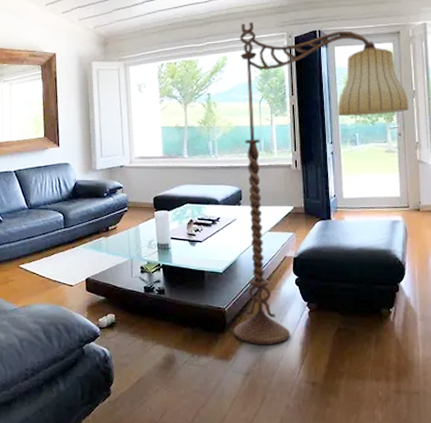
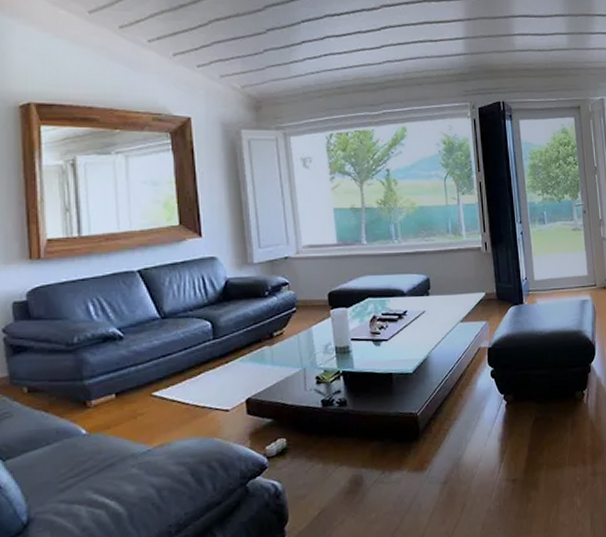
floor lamp: present [233,21,409,345] -> none [419,89,592,449]

